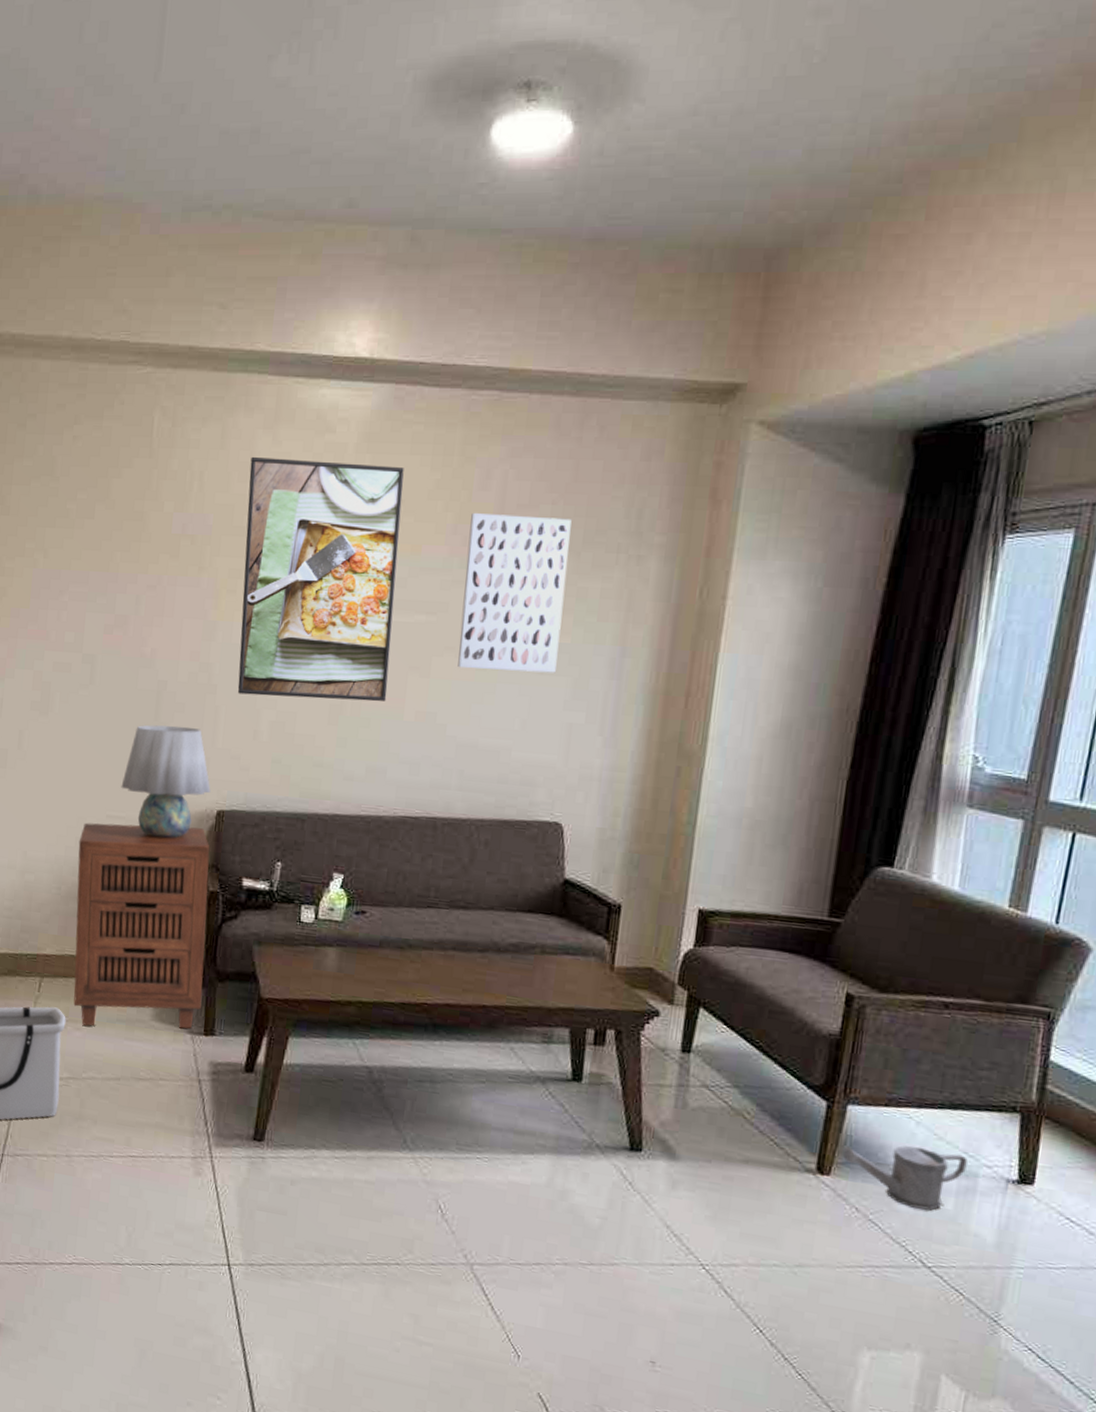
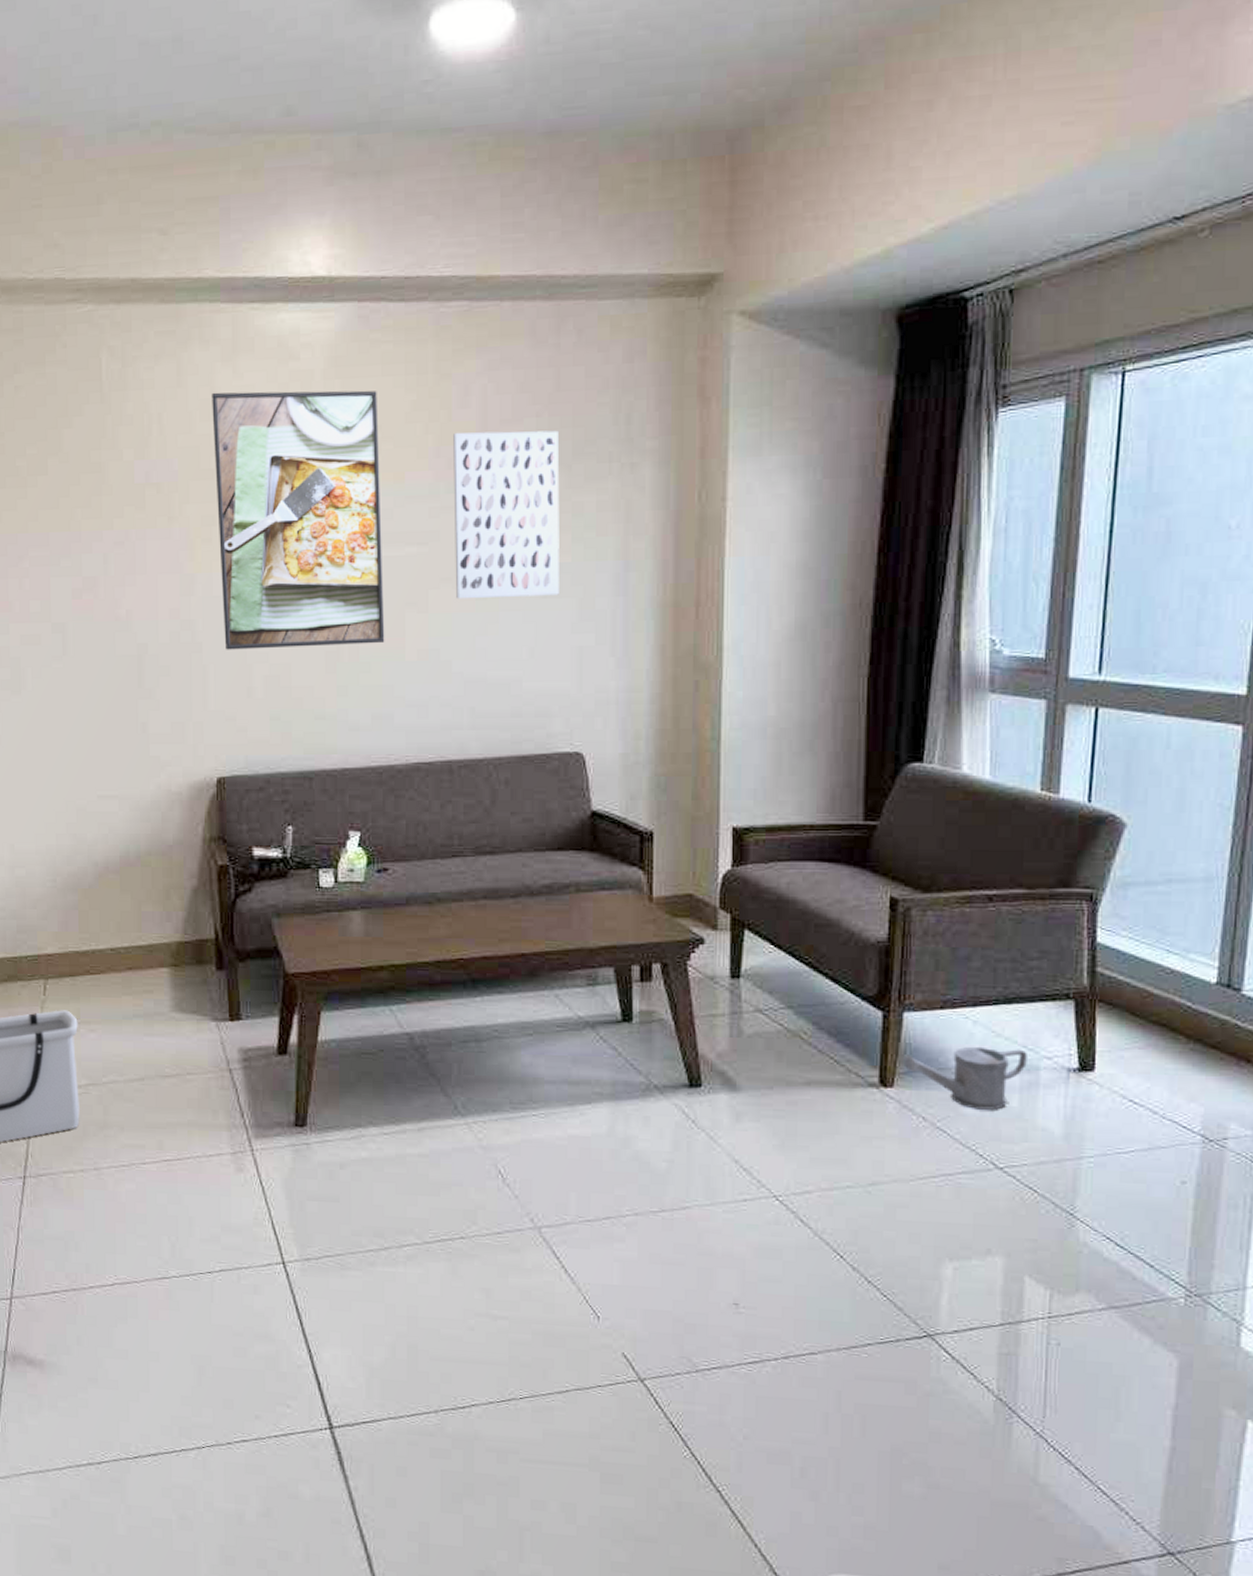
cabinet: present [73,822,210,1029] -> none [70,799,223,1026]
table lamp: present [121,725,211,839] -> none [110,691,208,814]

